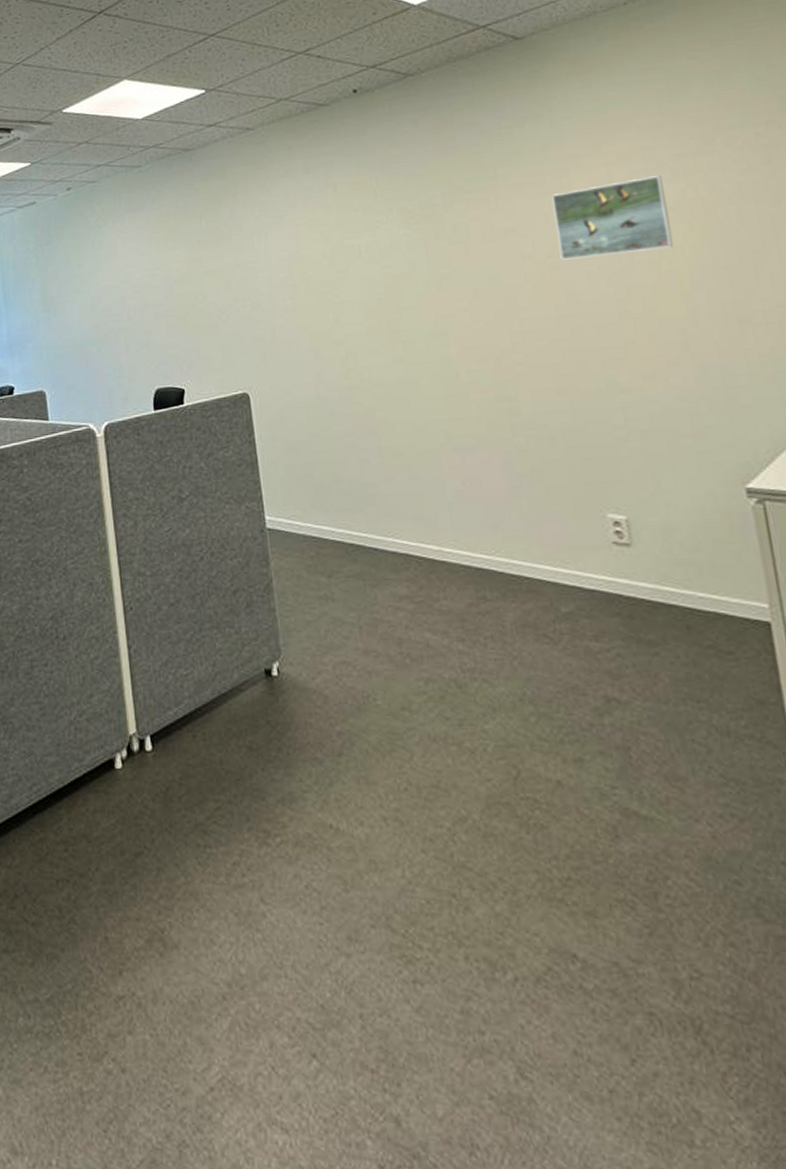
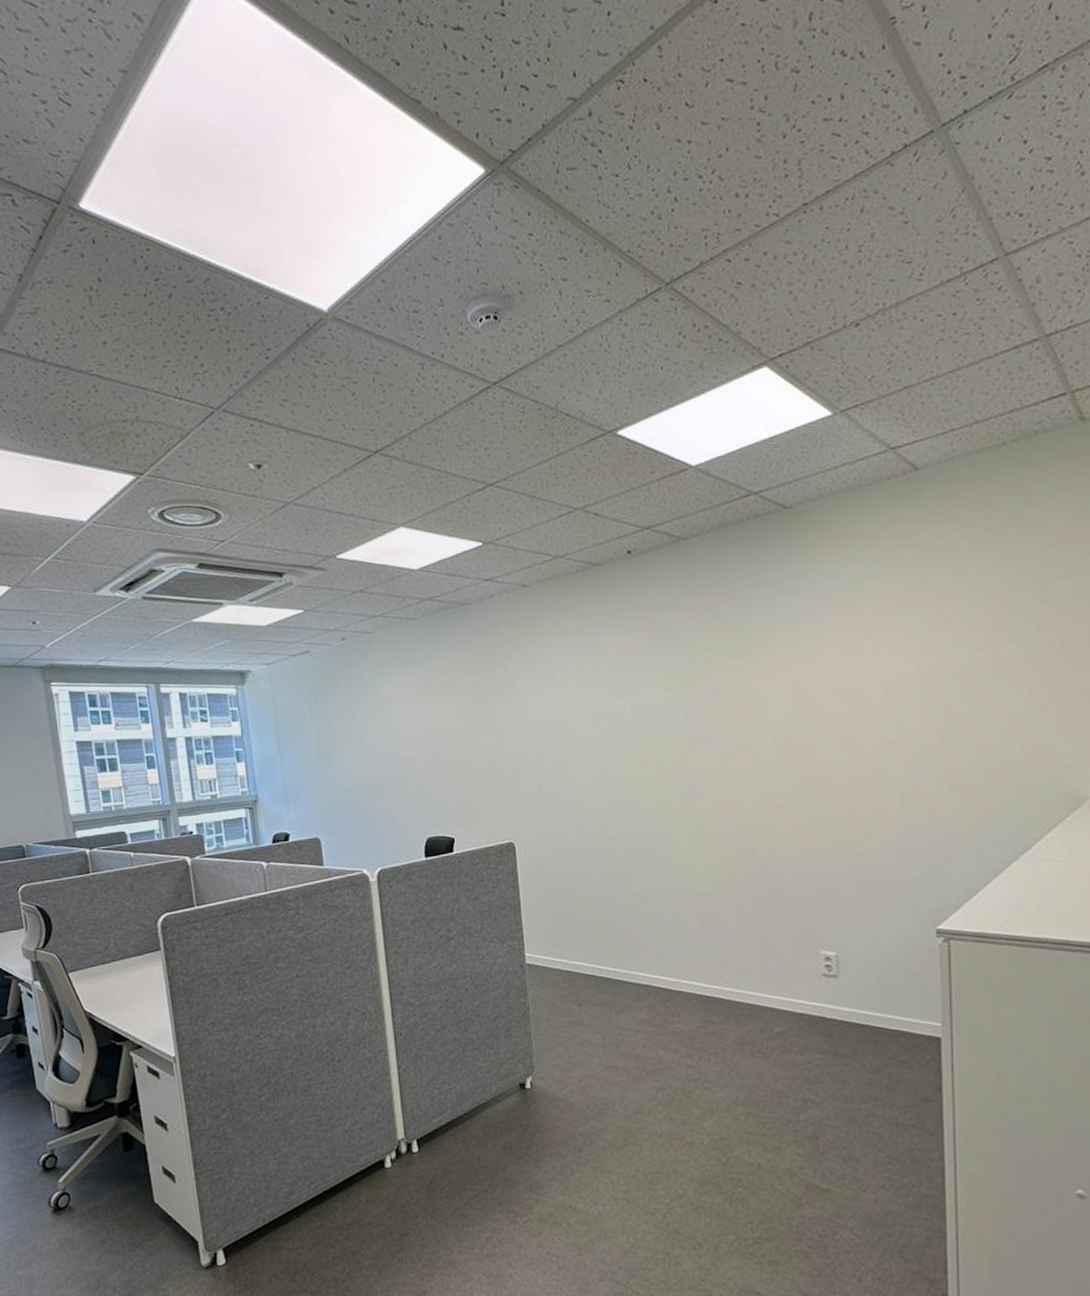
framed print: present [552,175,674,260] -> none [803,650,904,726]

